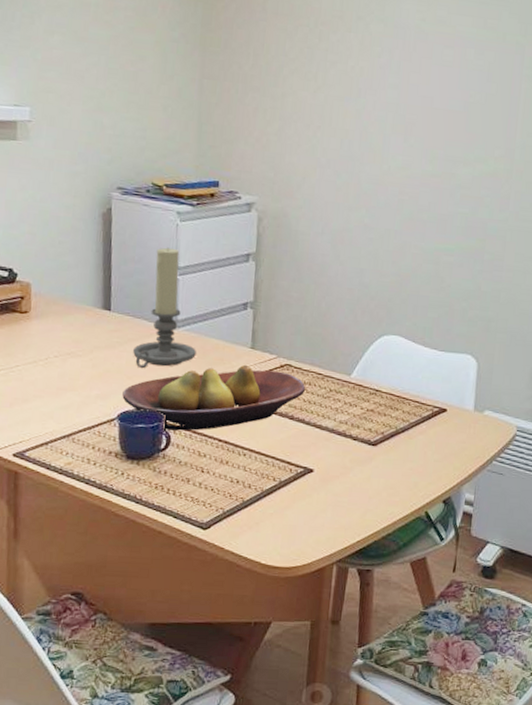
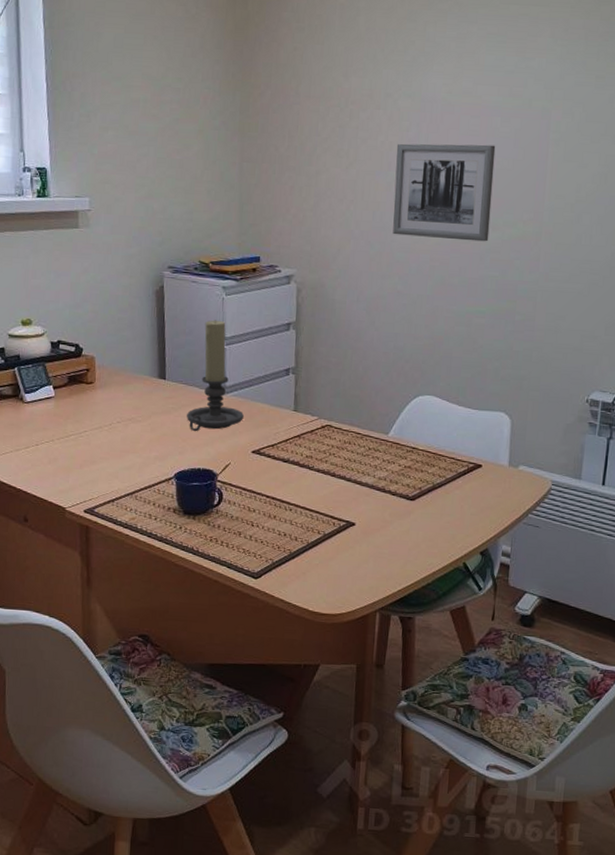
fruit bowl: present [122,364,305,431] -> none [178,426,345,488]
wall art: none [361,70,469,177] -> present [393,143,496,242]

